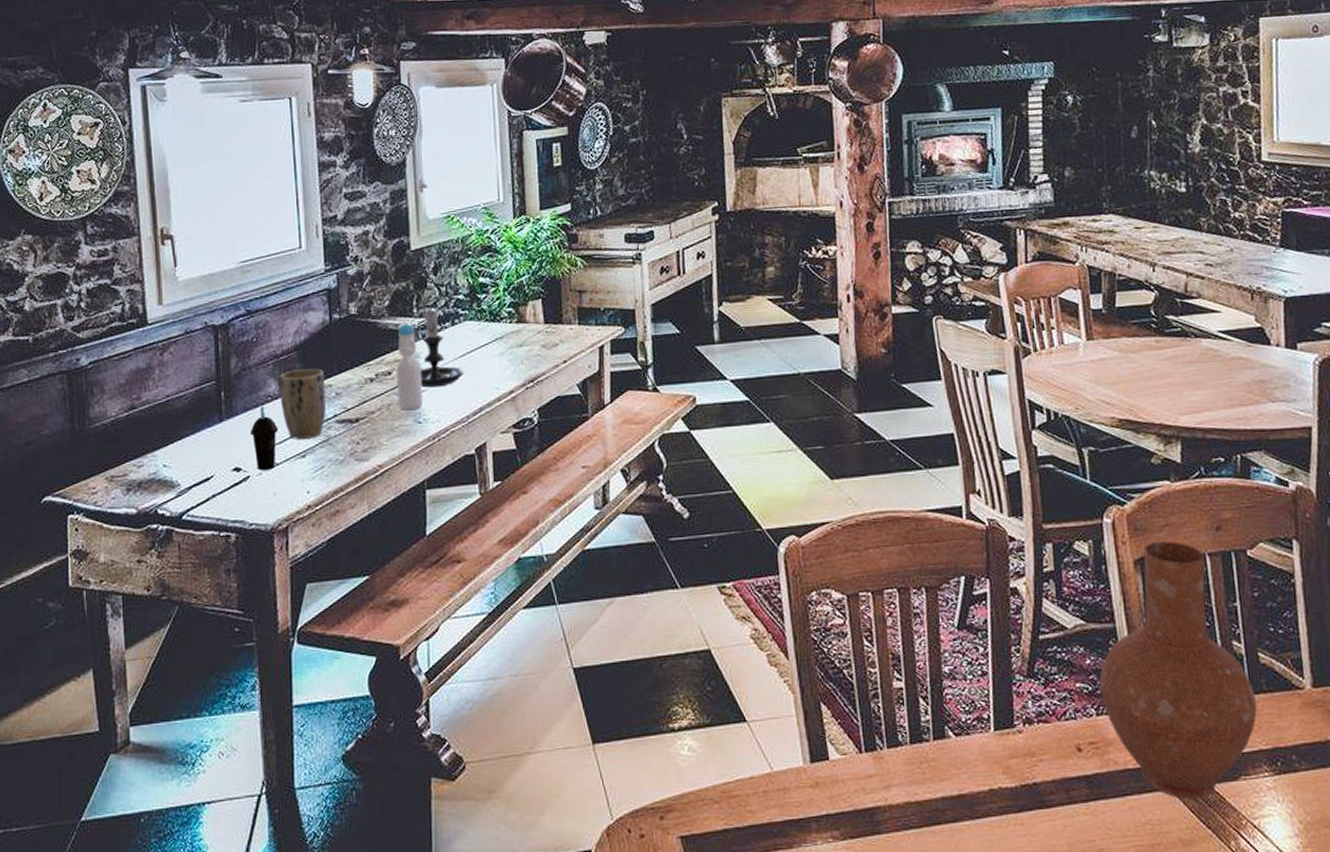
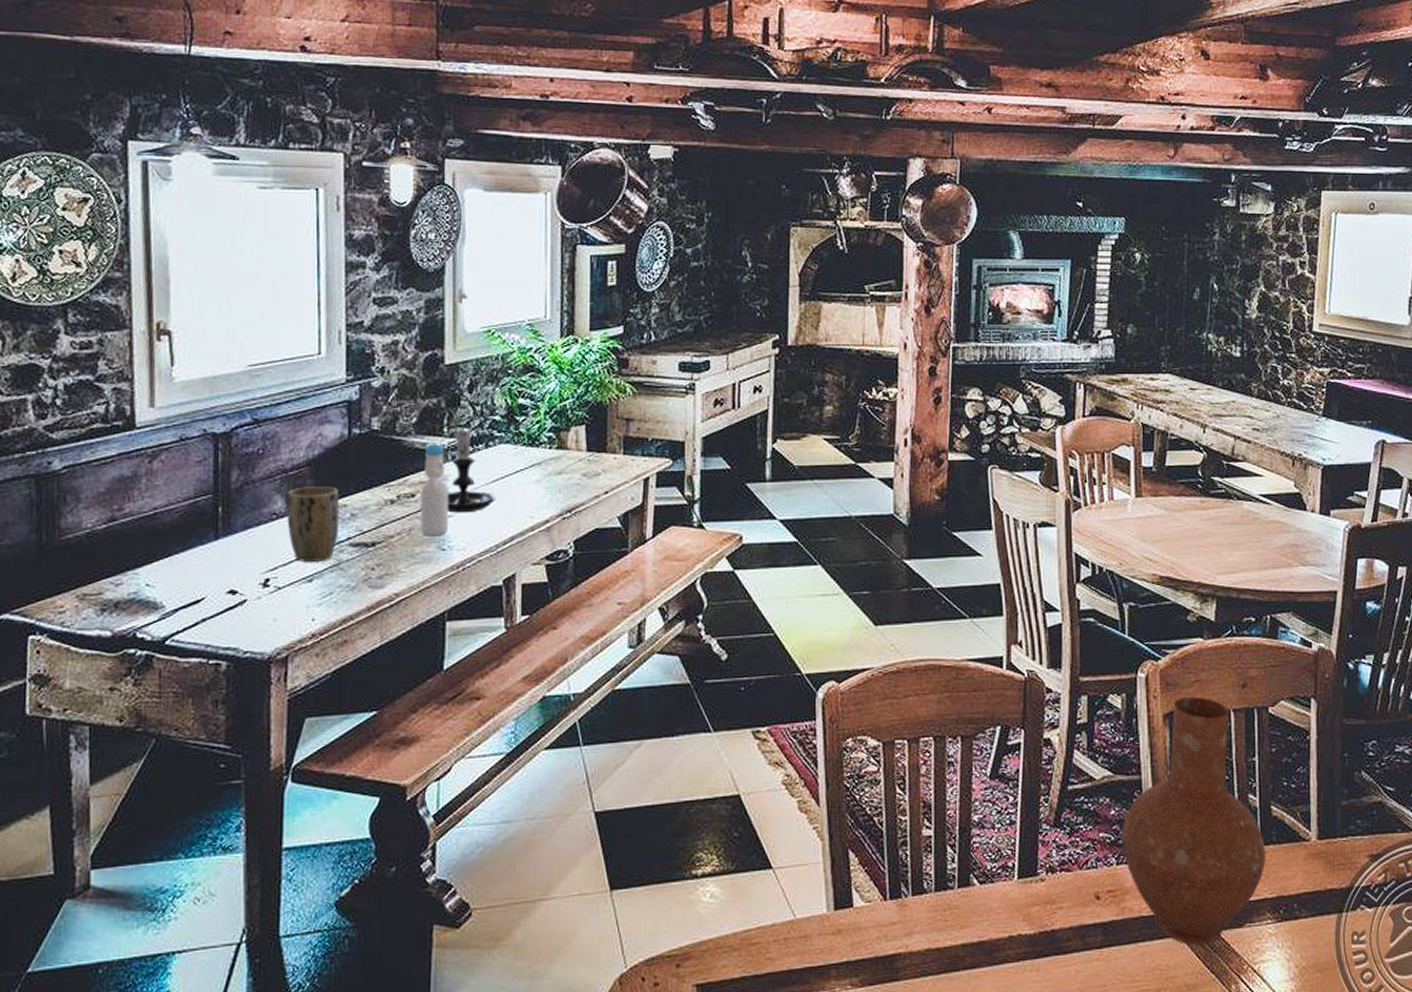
cup: present [249,406,278,470] -> none [249,524,283,594]

